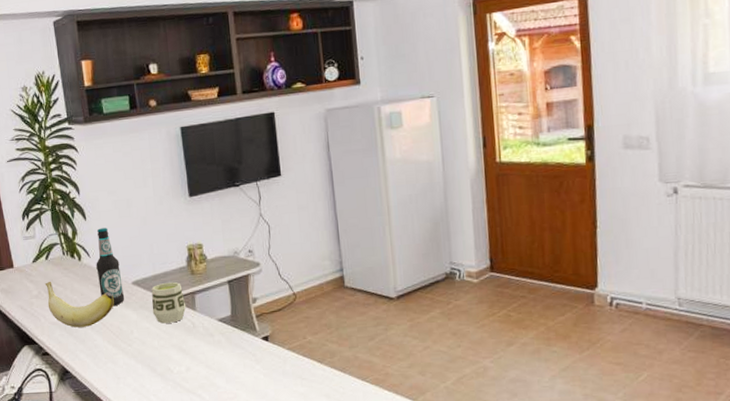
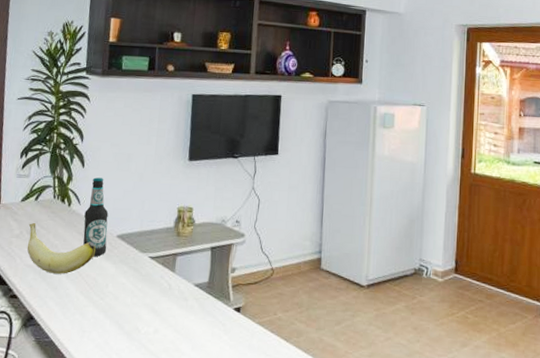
cup: present [151,281,186,324] -> none [131,240,166,282]

